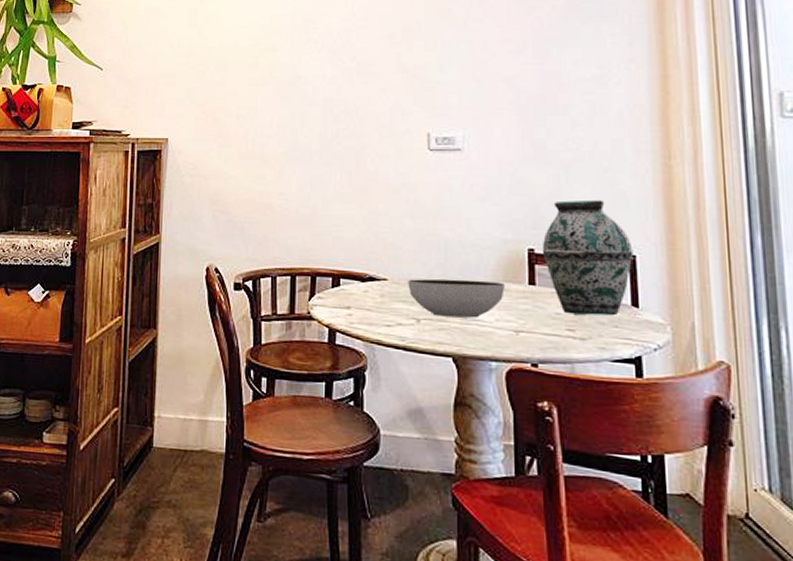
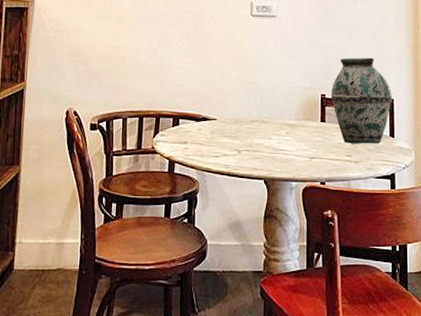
soup bowl: present [408,279,505,318] -> none [232,118,304,149]

